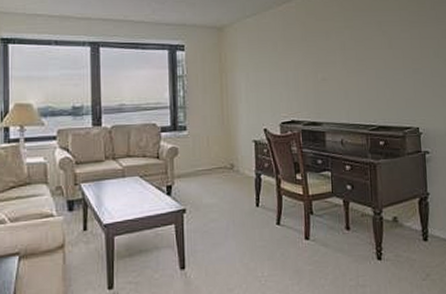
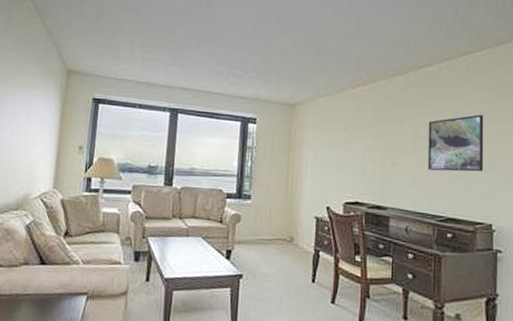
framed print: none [354,23,408,82] -> present [427,115,484,172]

